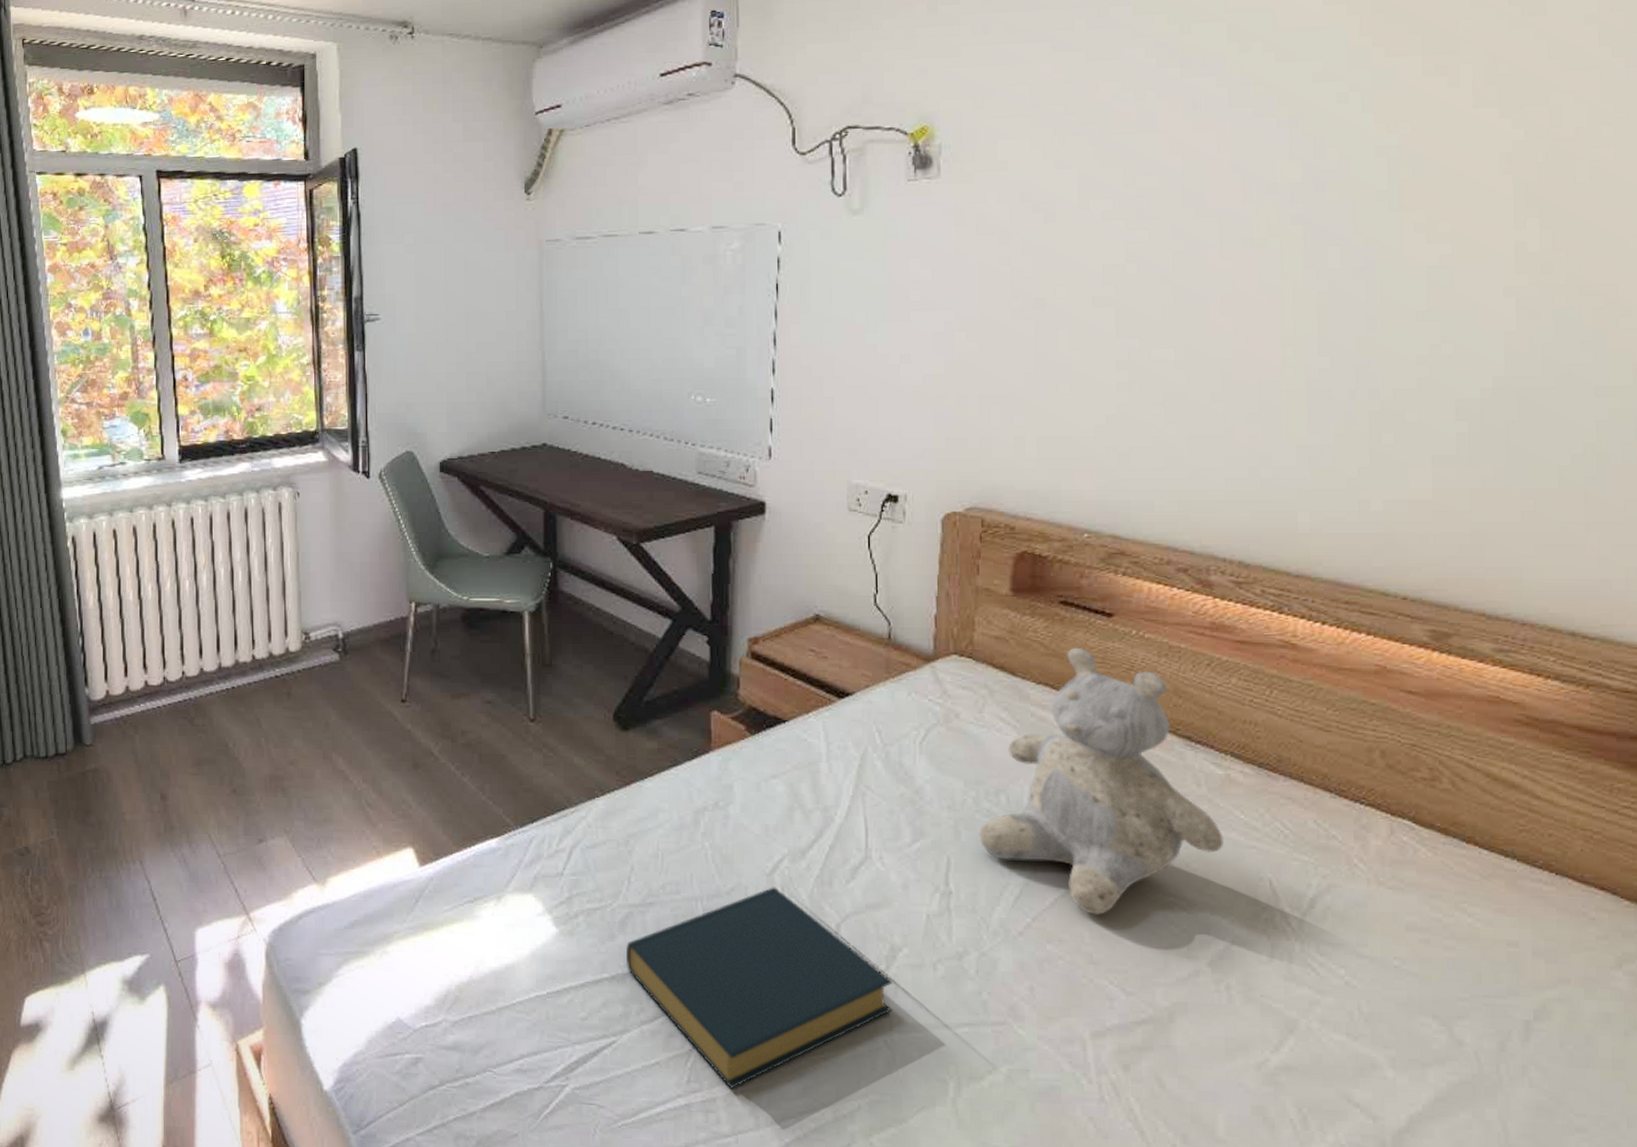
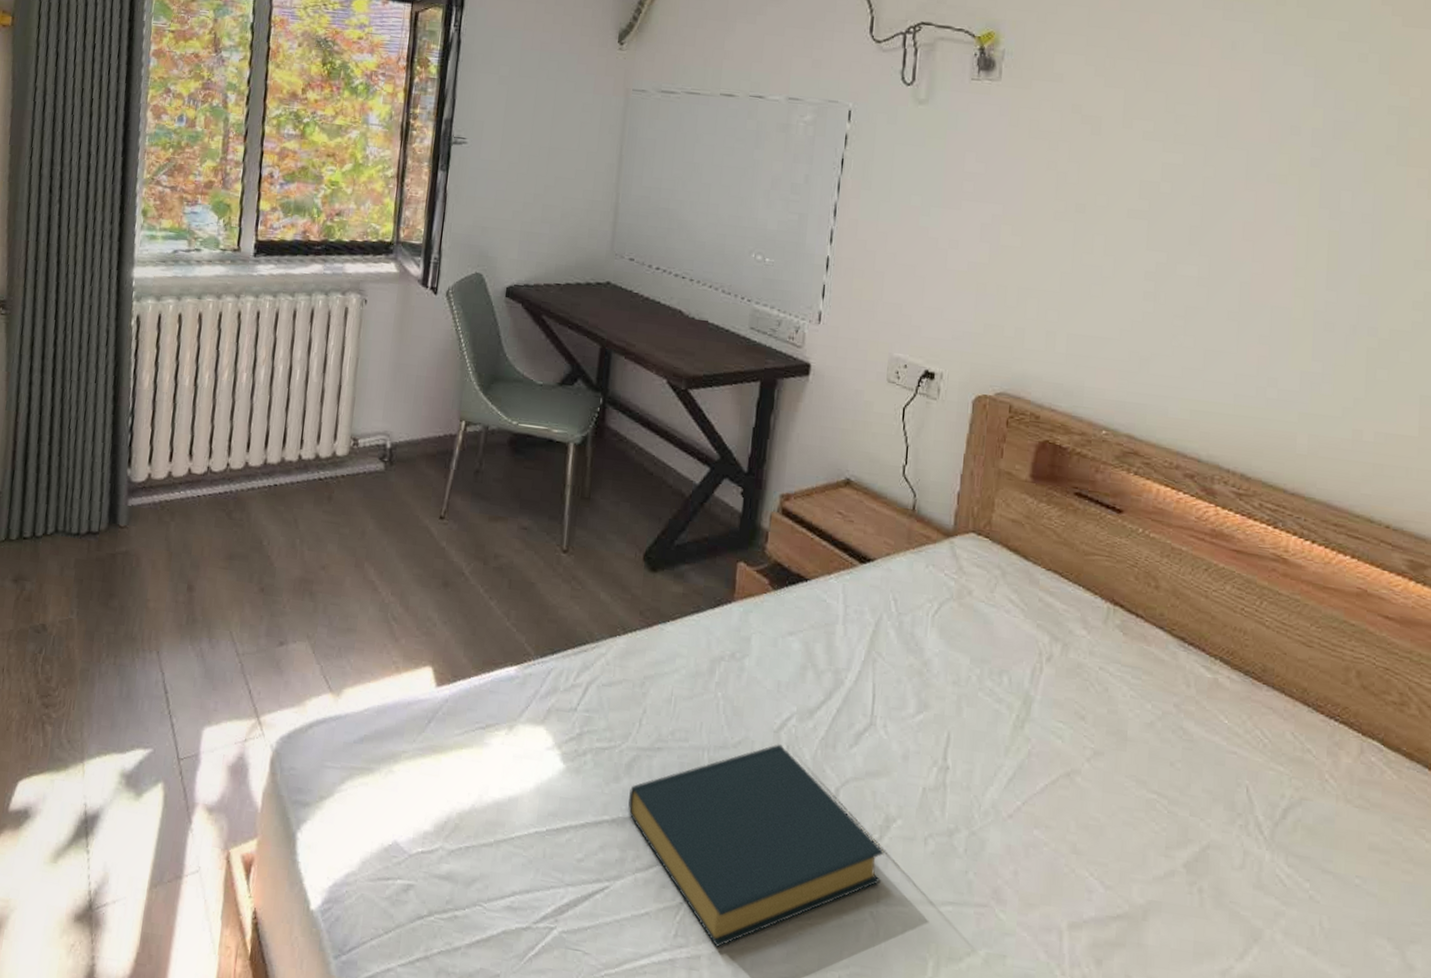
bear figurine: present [979,647,1224,915] -> none [979,538,1207,806]

